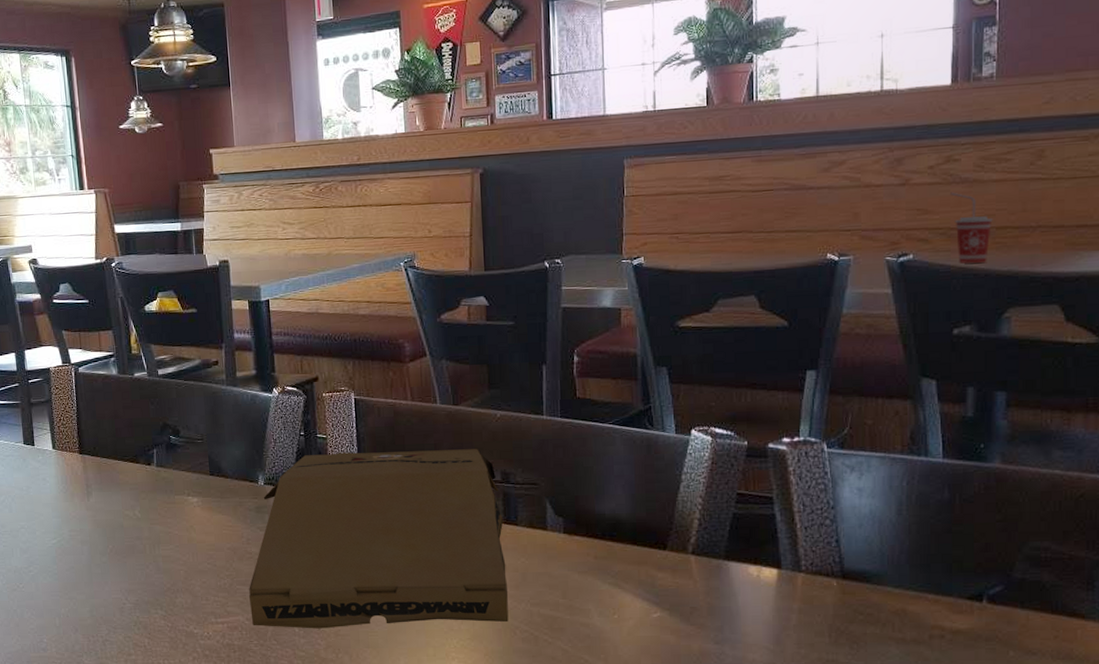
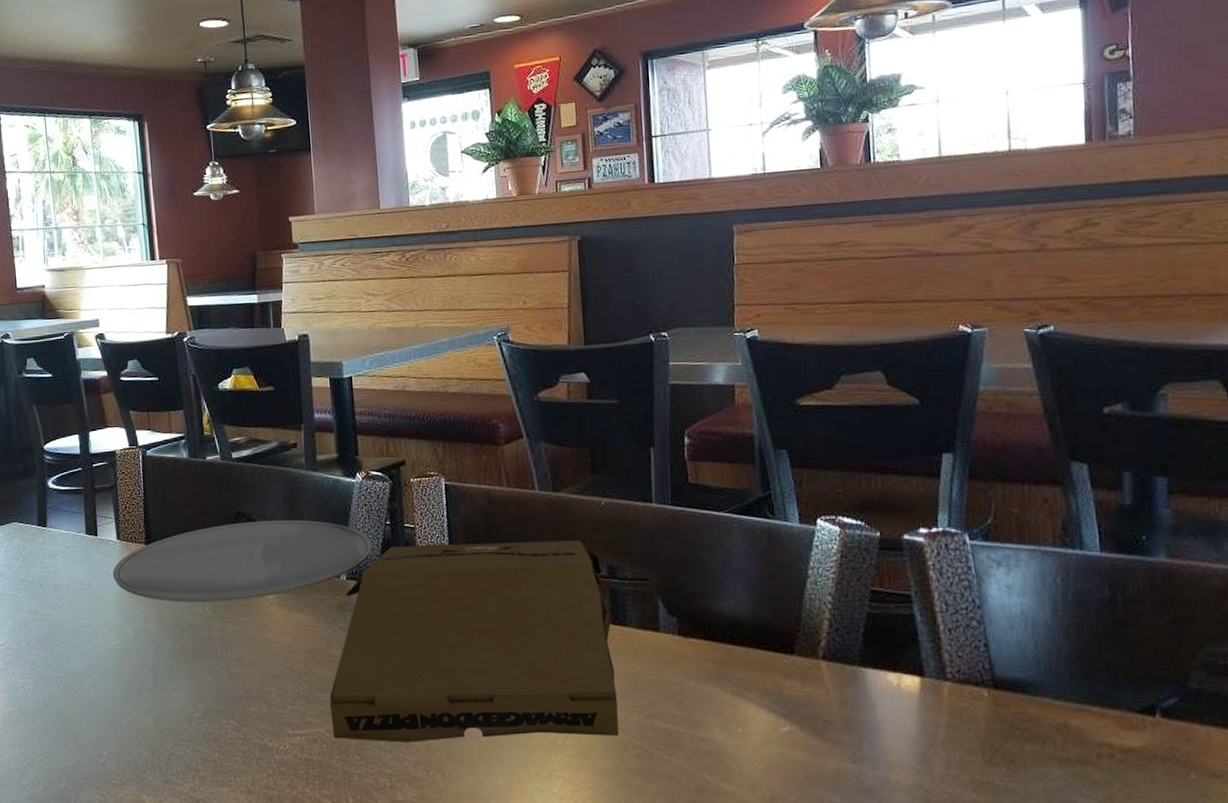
plate: none [49,431,288,506] -> present [112,519,373,603]
beverage cup: present [950,192,993,264] -> none [1091,258,1140,336]

